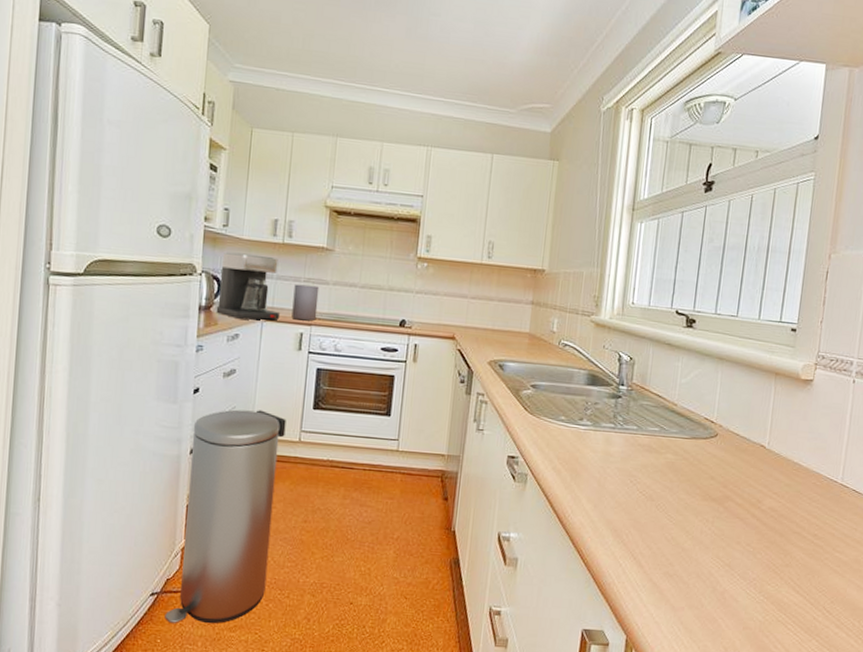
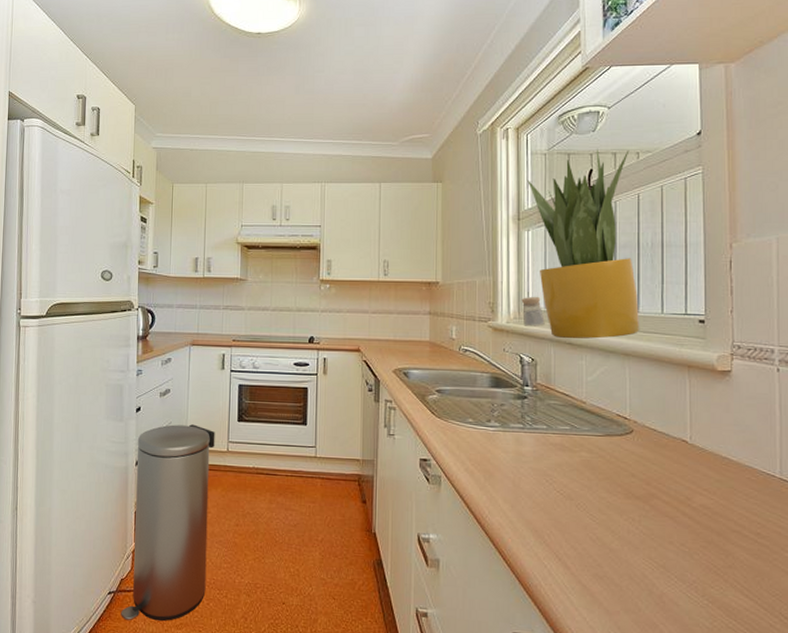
coffee maker: present [216,252,281,321] -> none [151,288,205,346]
canister: present [291,284,320,322] -> none [214,311,236,343]
salt shaker: none [626,292,648,325] -> present [521,296,545,328]
planter: none [646,141,750,341] -> present [527,148,640,339]

